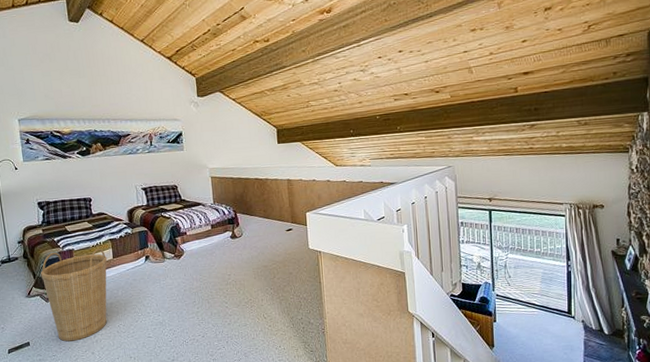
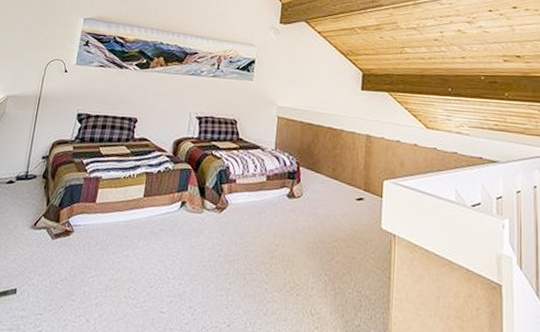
basket: present [40,248,107,342] -> none [52,176,136,299]

